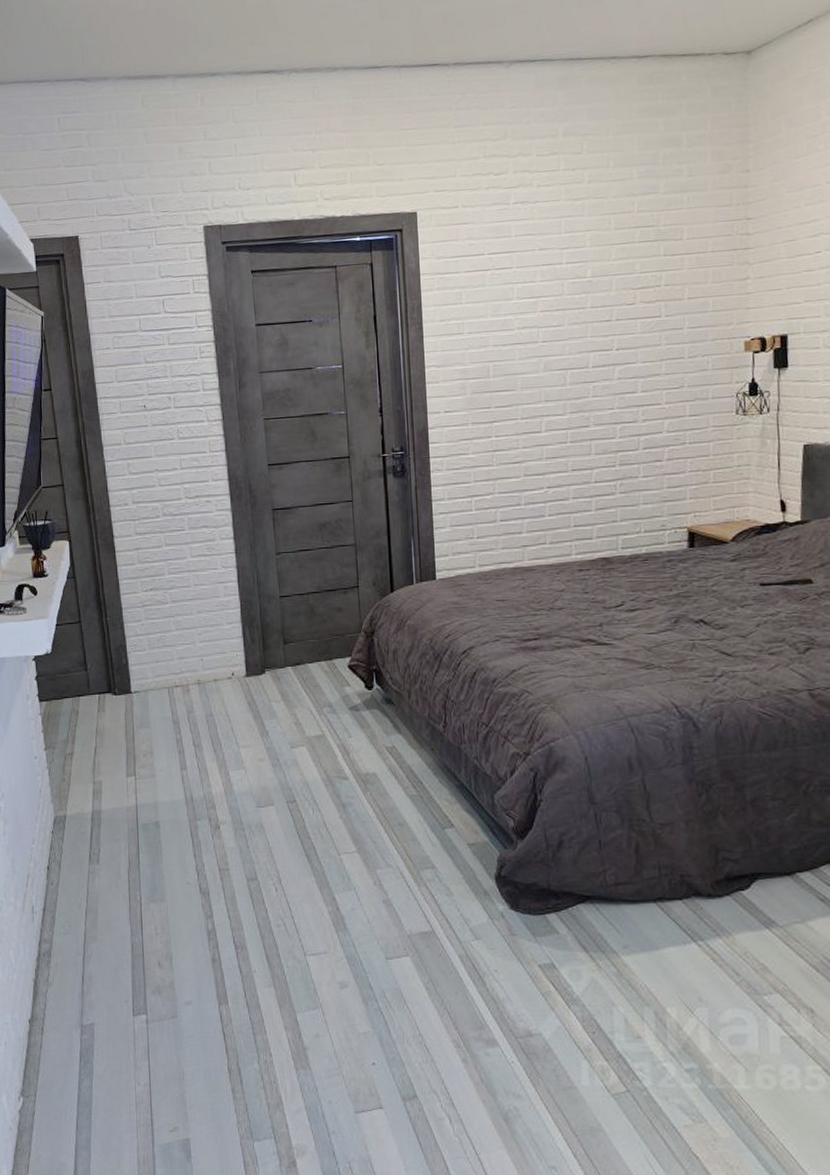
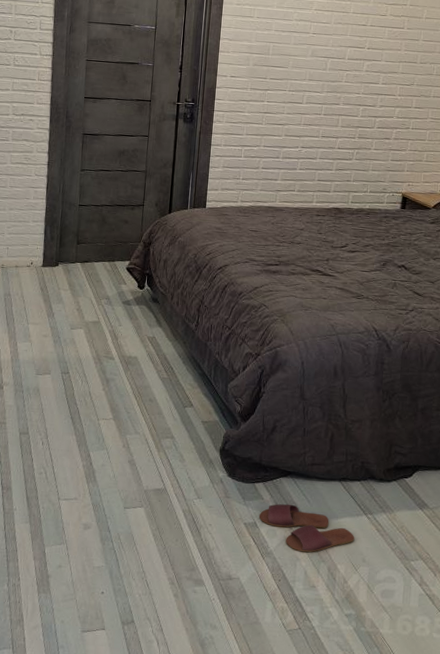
slippers: none [557,936,685,995] -> present [259,504,355,553]

